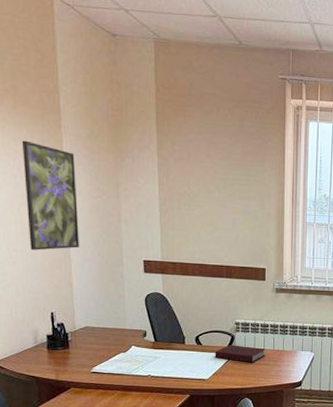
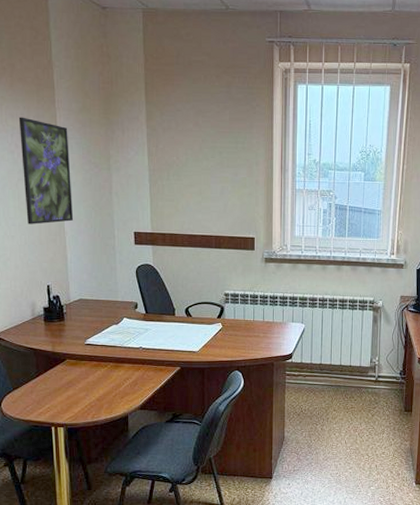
book: present [215,345,266,362] -> none [204,316,255,334]

